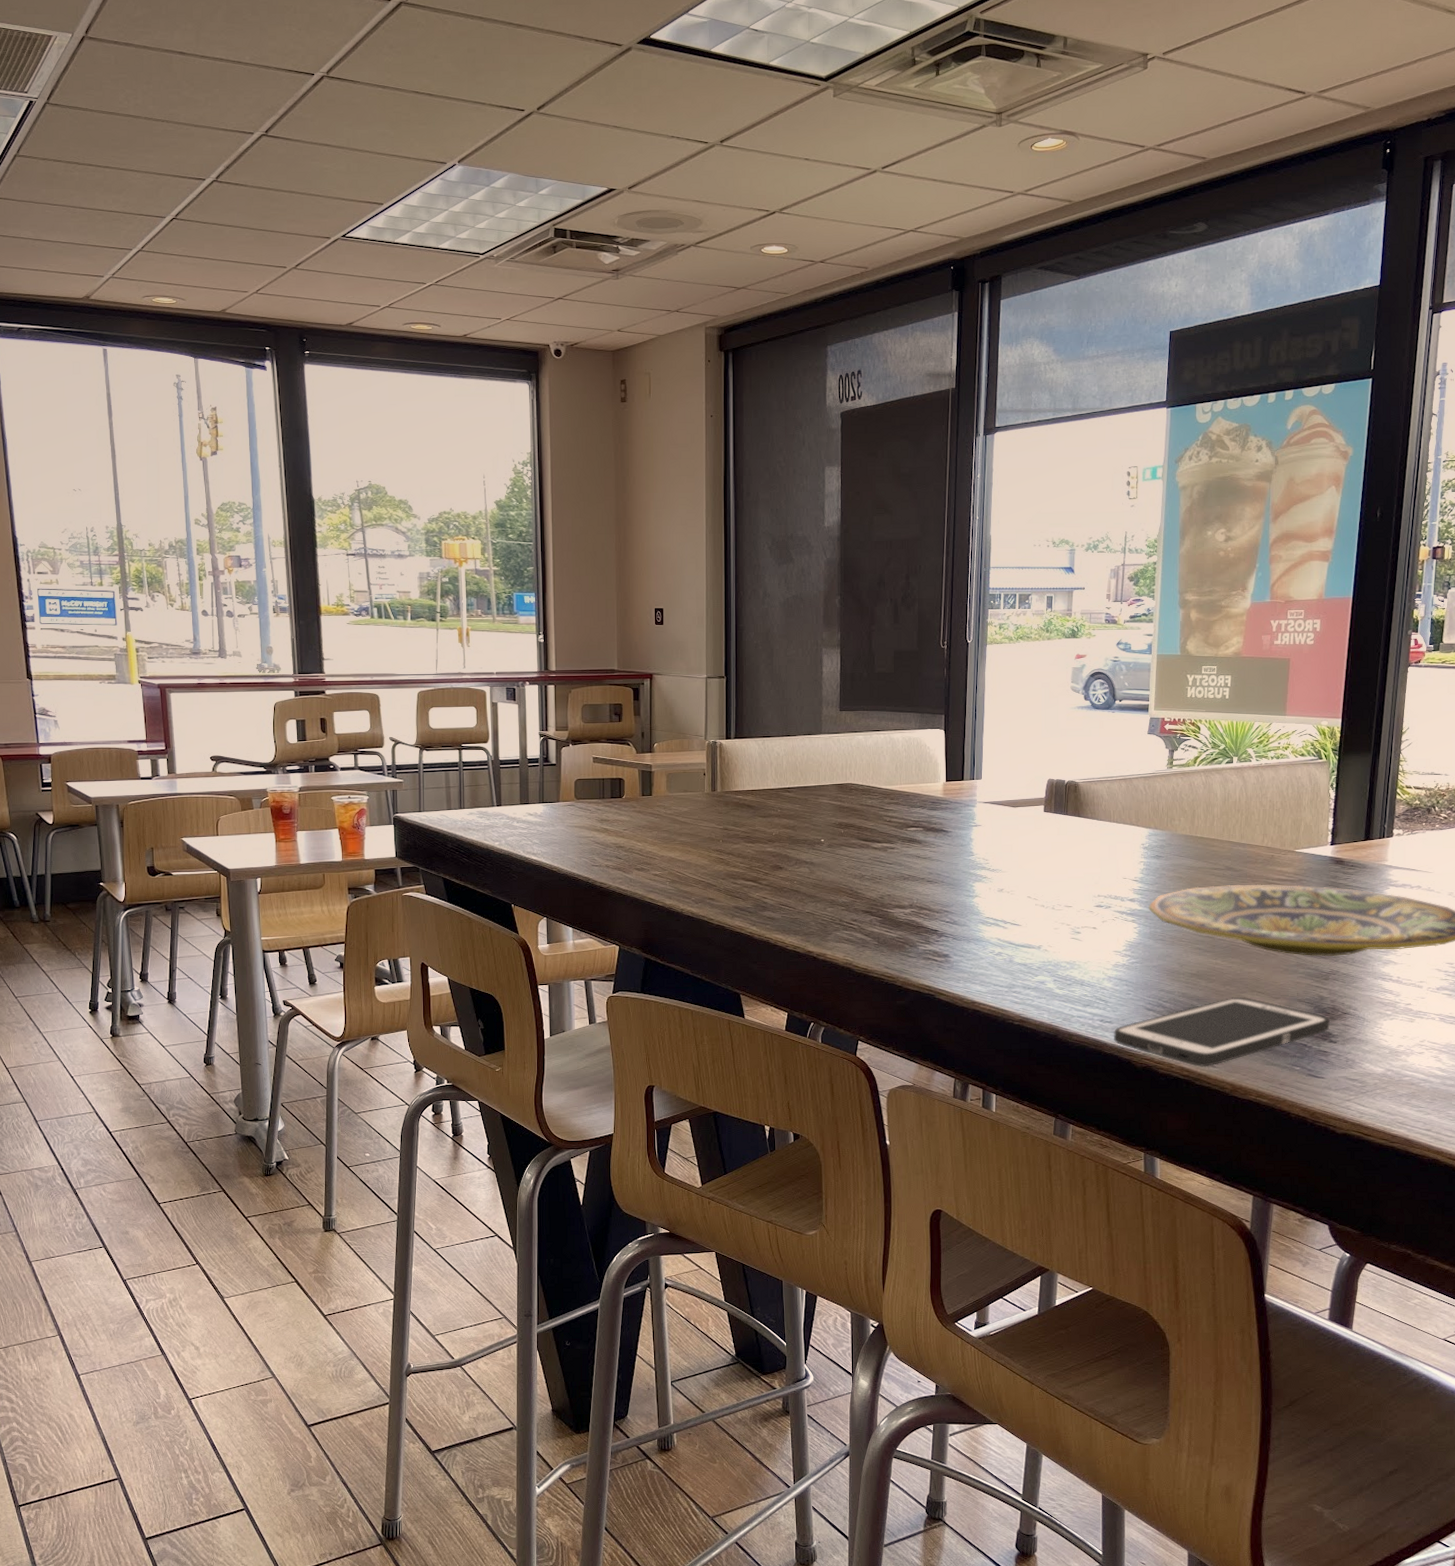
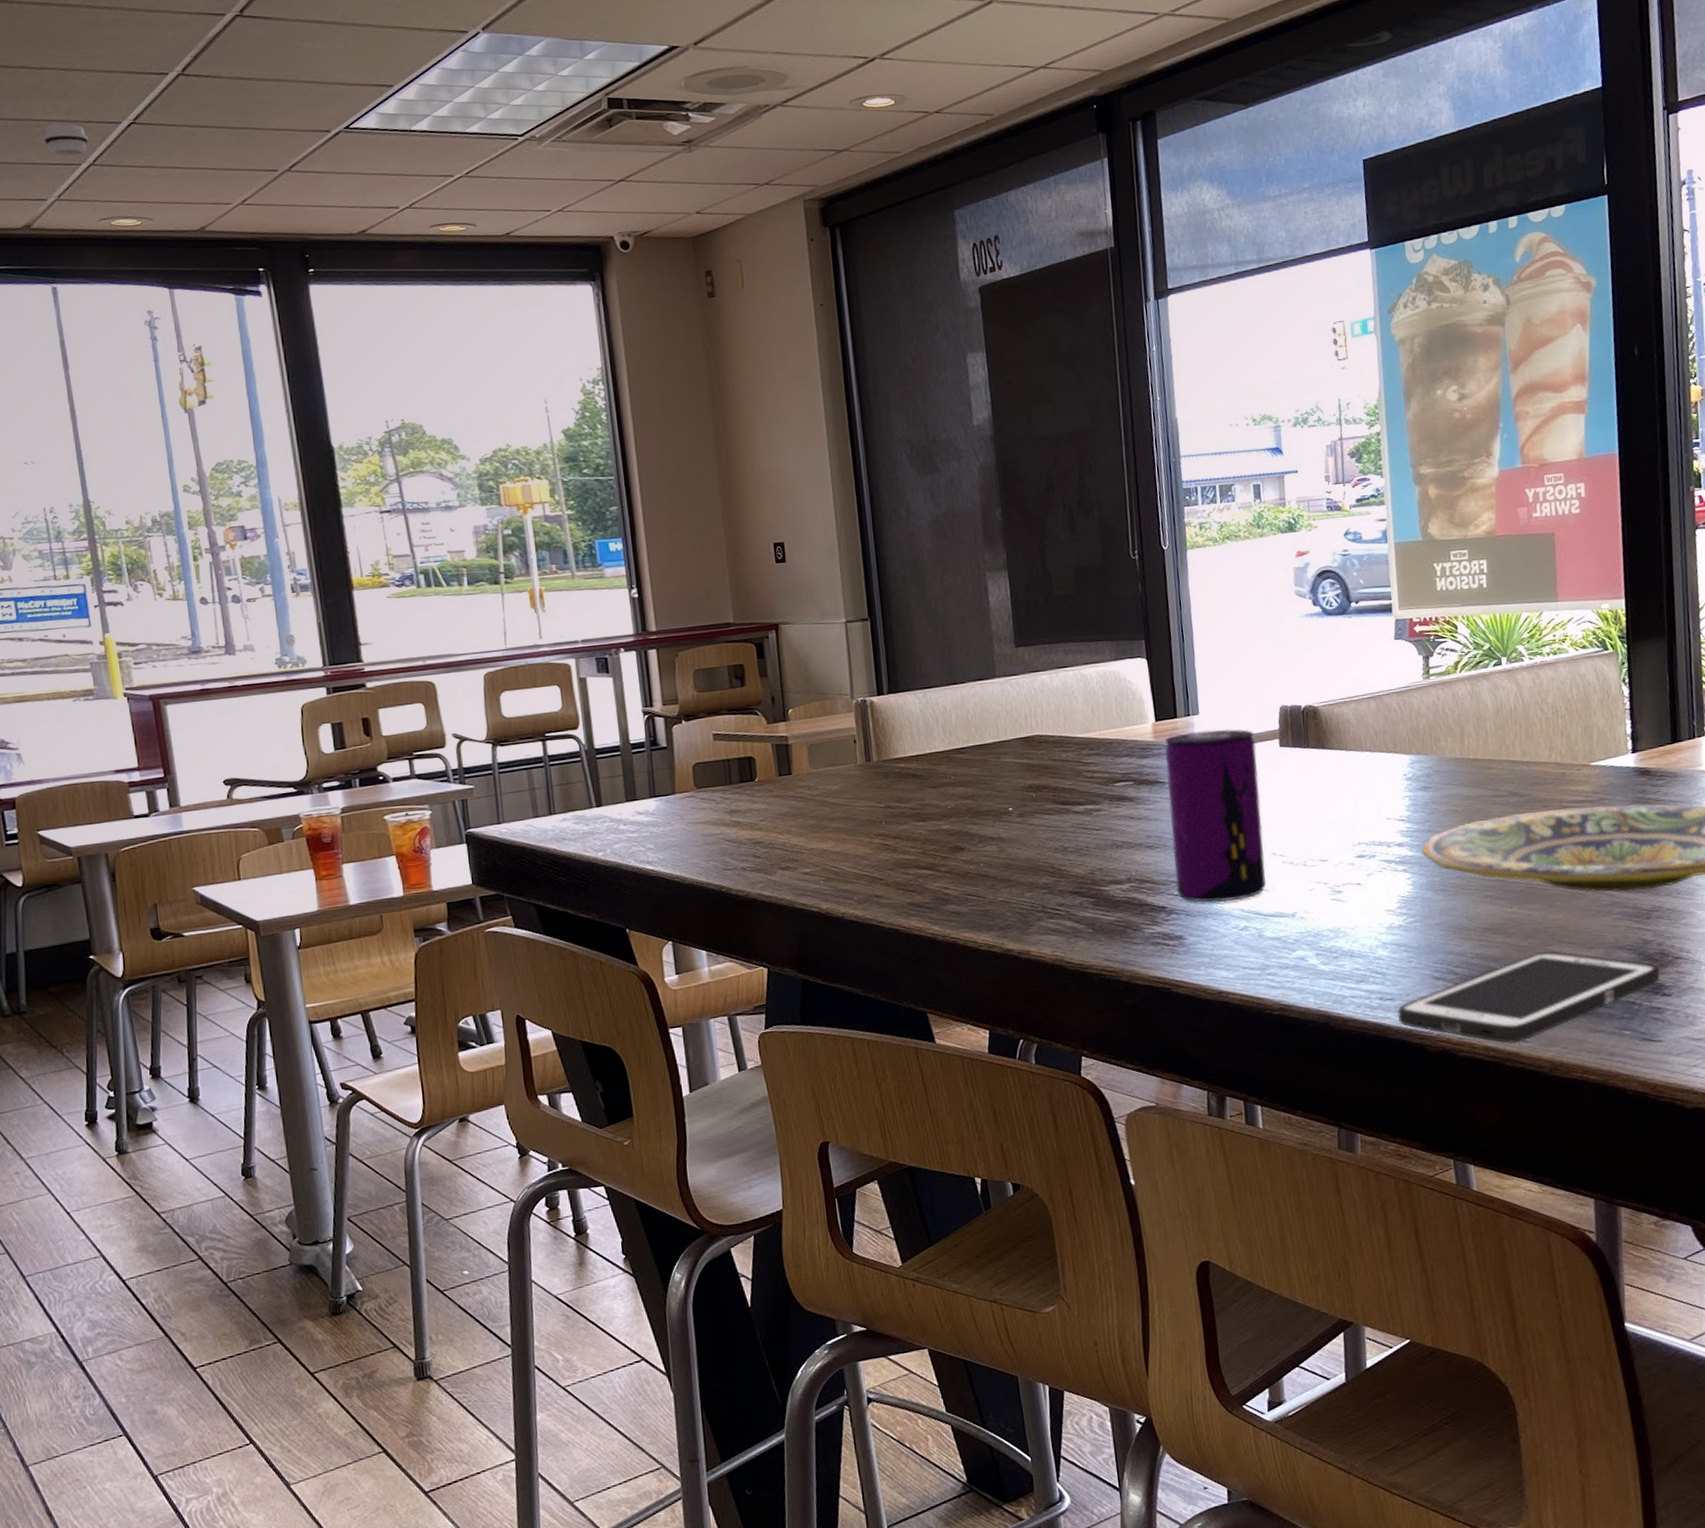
smoke detector: none [104,215,139,242] -> present [44,124,89,157]
beverage can: none [947,793,1025,932] -> present [1164,729,1267,903]

